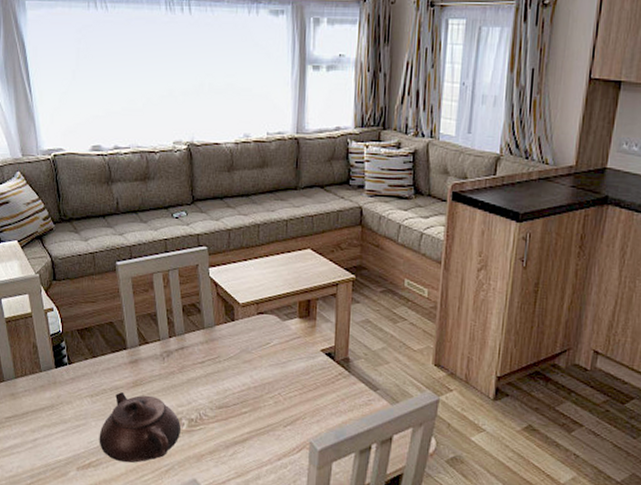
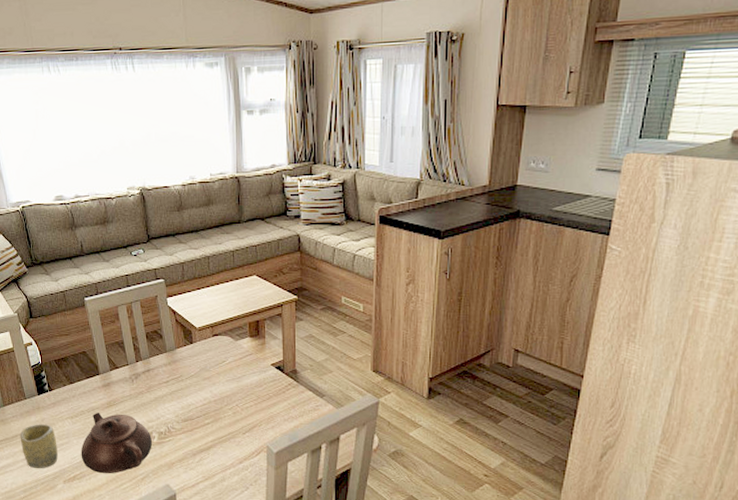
cup: none [31,400,73,453] -> present [20,424,58,469]

